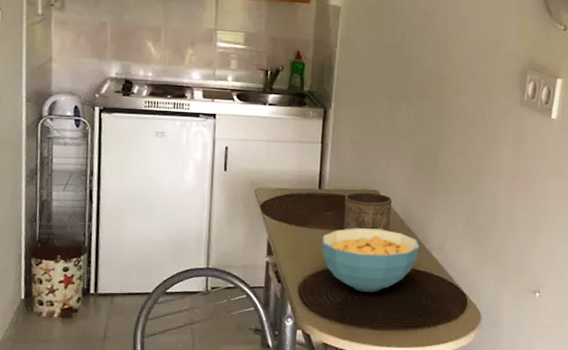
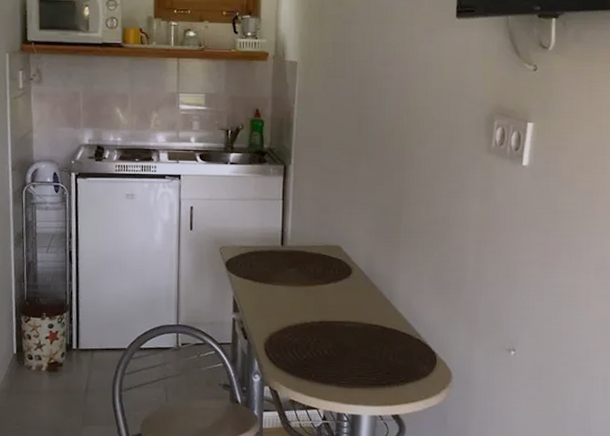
cereal bowl: present [322,228,419,292] -> none [286,284,384,349]
cup: present [343,192,393,231] -> none [307,248,356,287]

